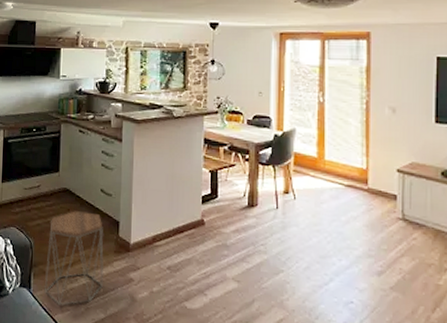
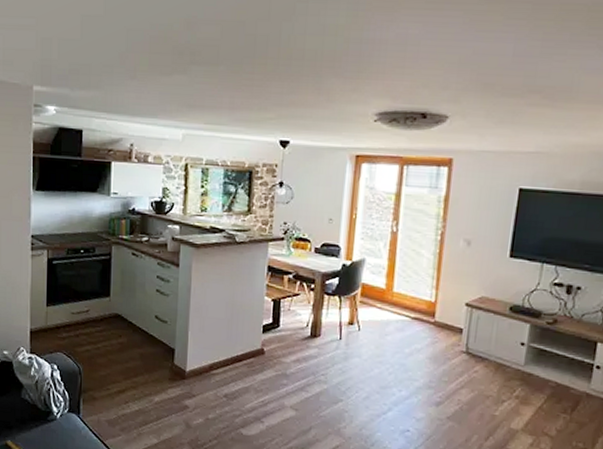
side table: present [44,211,104,306] -> none [94,337,158,431]

